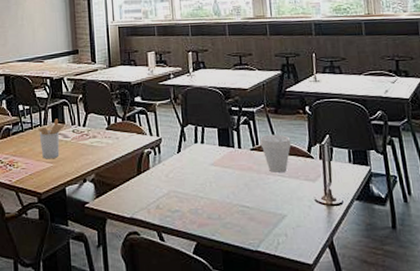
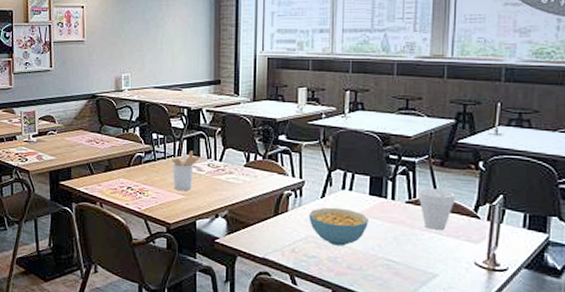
cereal bowl: none [168,161,221,198] -> present [309,207,368,246]

